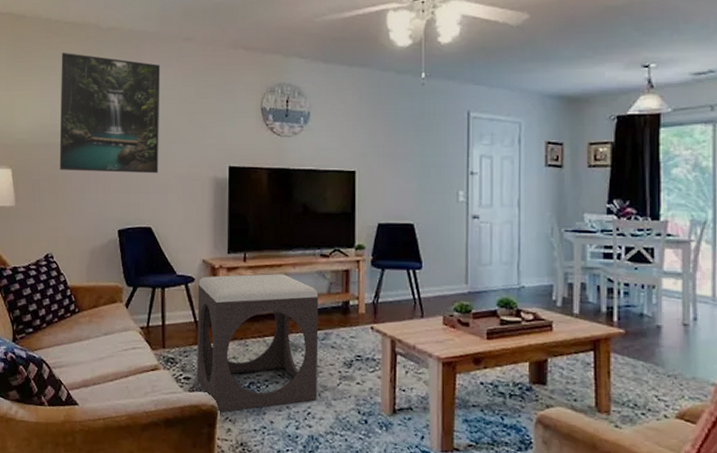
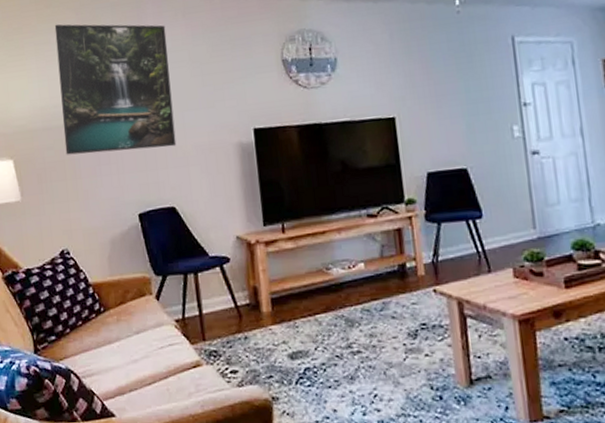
footstool: present [197,274,319,413] -> none [234,241,383,407]

